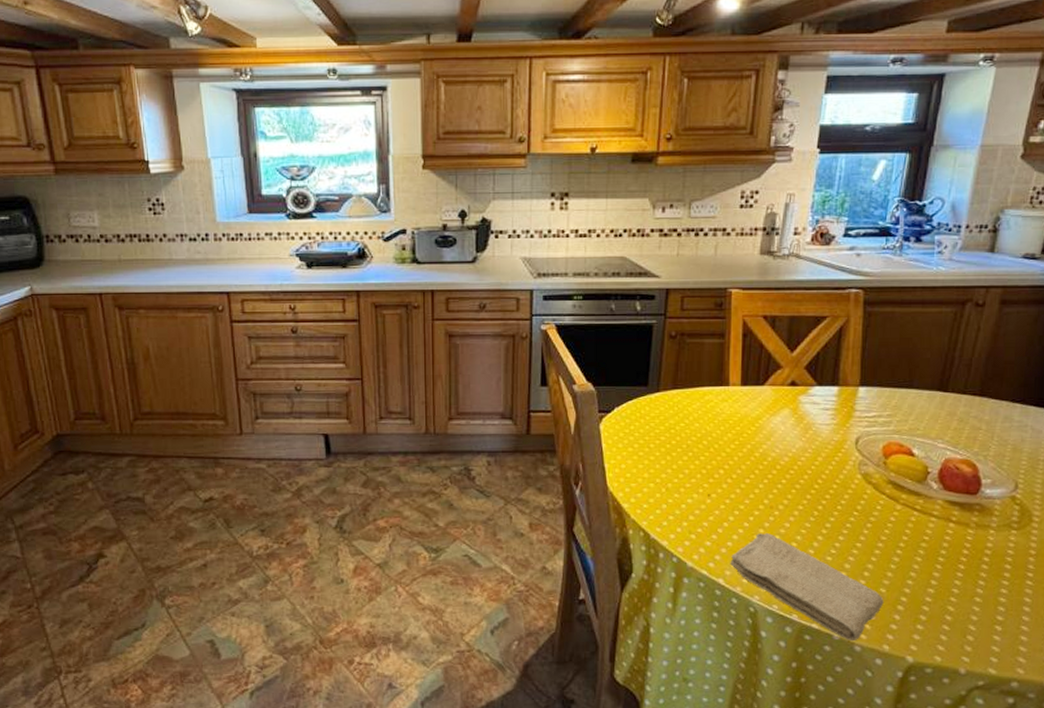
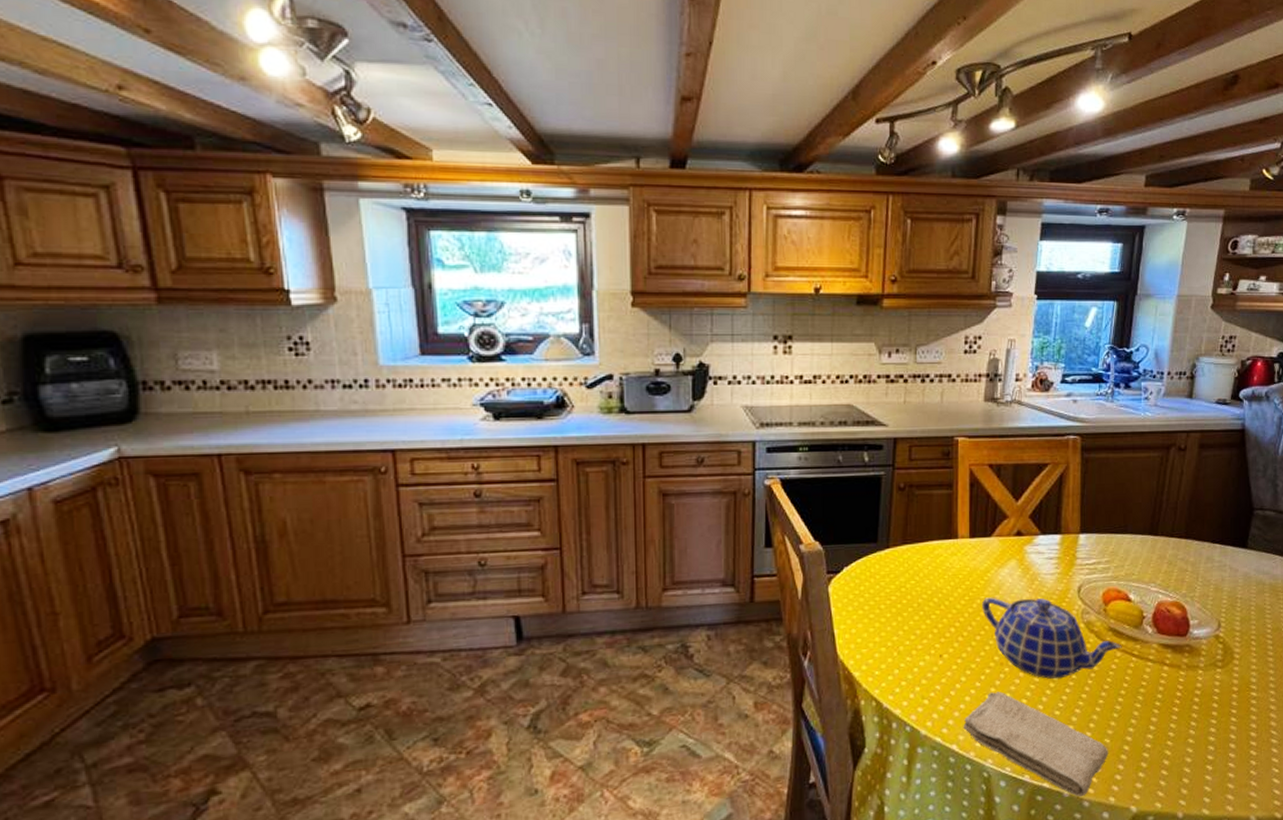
teapot: none [752,443,903,526] -> present [982,597,1122,680]

